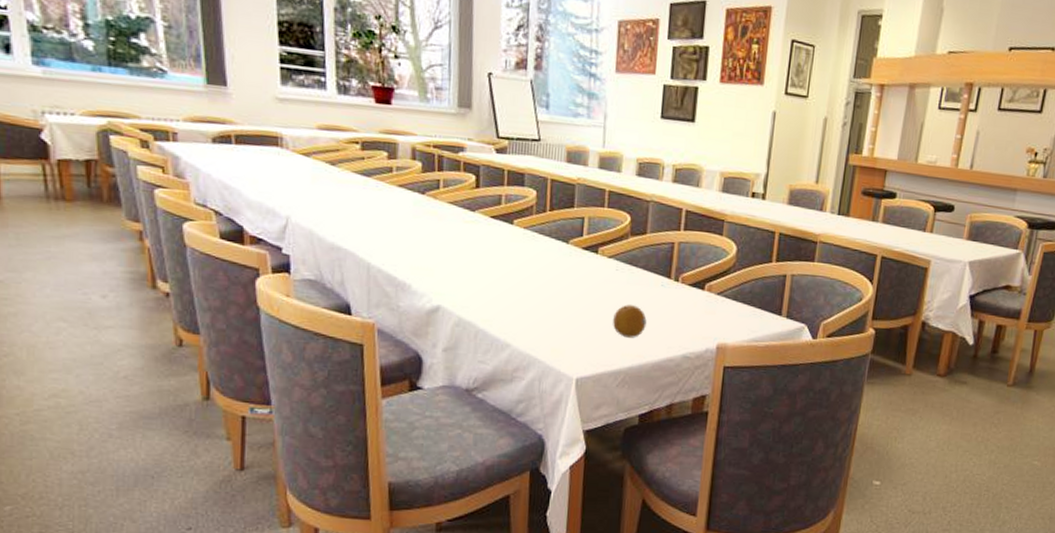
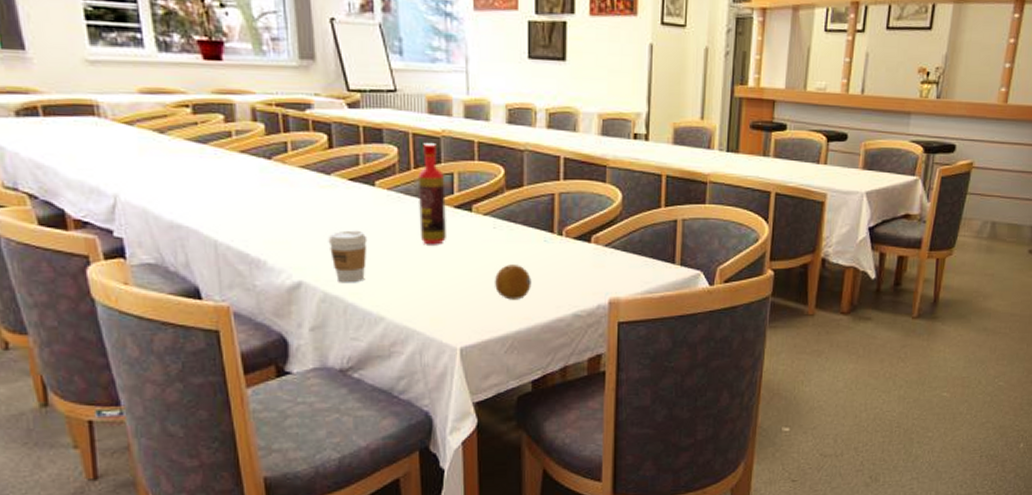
coffee cup: none [467,262,502,311] -> present [328,230,368,283]
bottle: none [549,189,576,282] -> present [419,143,446,245]

